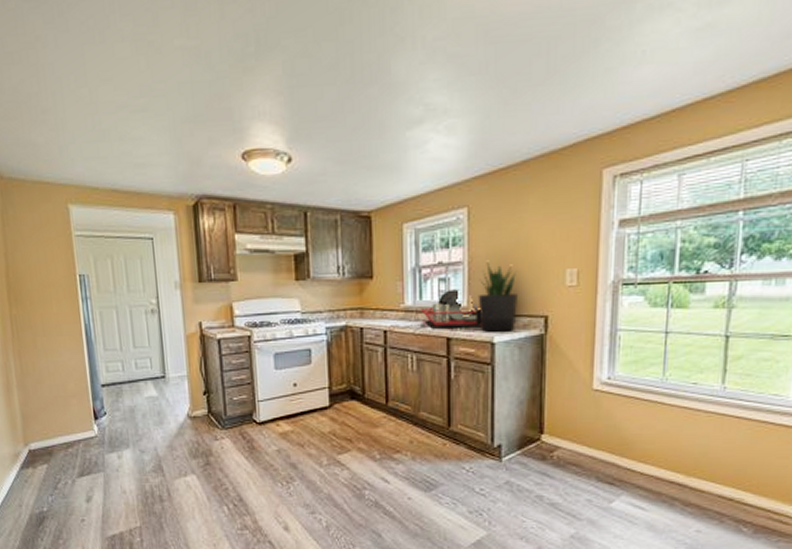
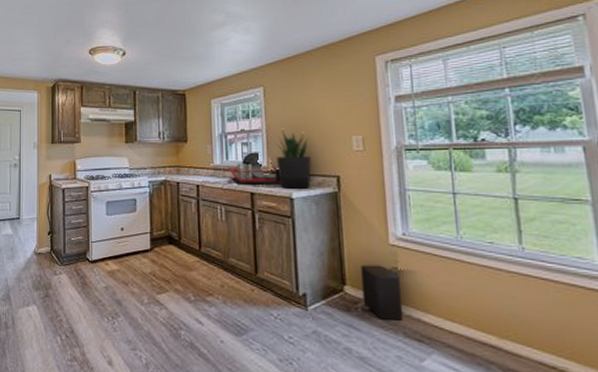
pedal bin: none [558,411,600,466] -> present [361,264,404,321]

